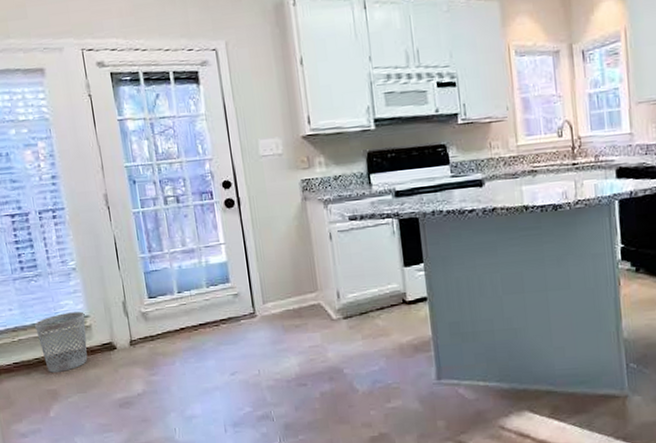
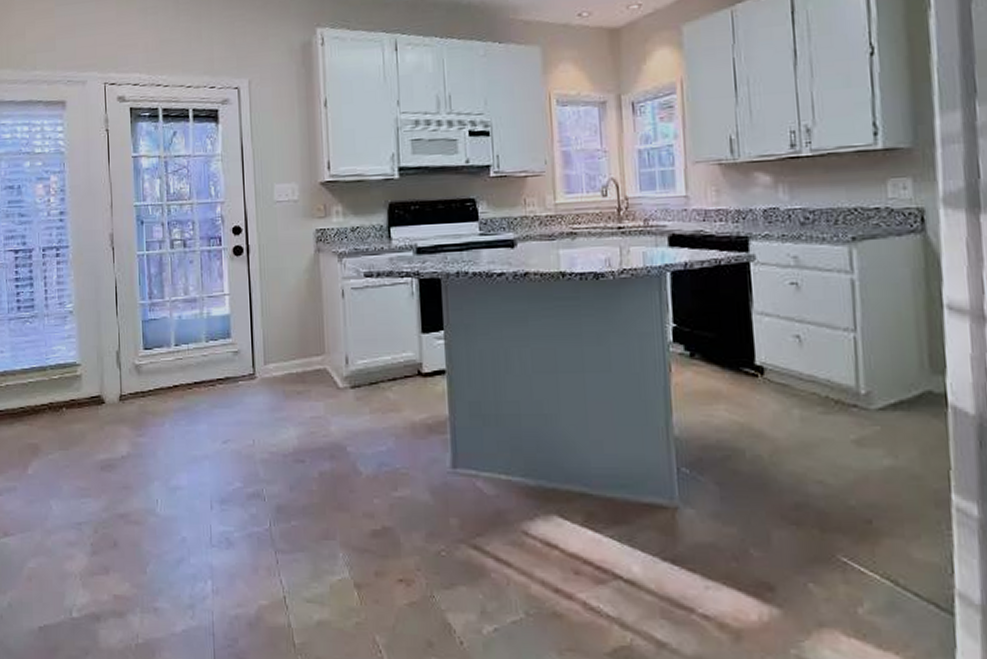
wastebasket: present [35,311,88,373] -> none [24,359,76,424]

